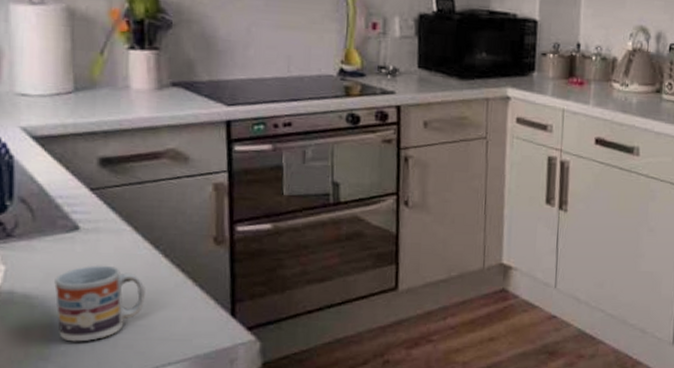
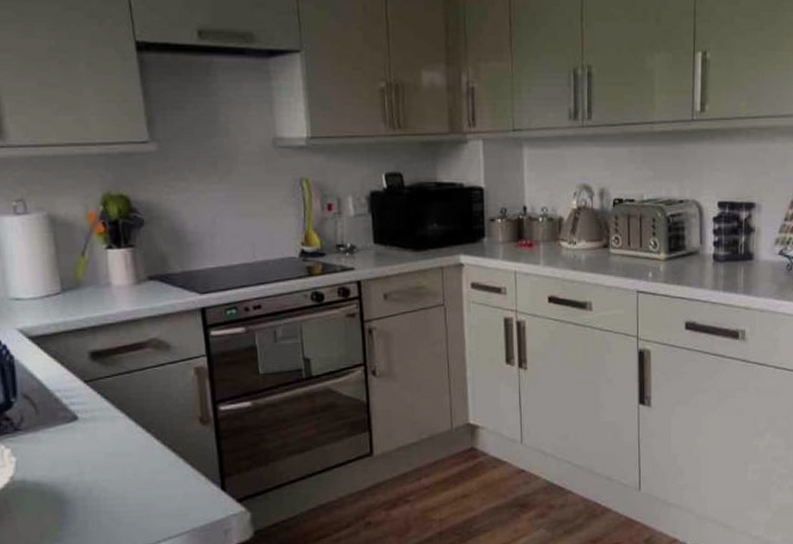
cup: present [54,265,145,342] -> none [60,450,142,523]

